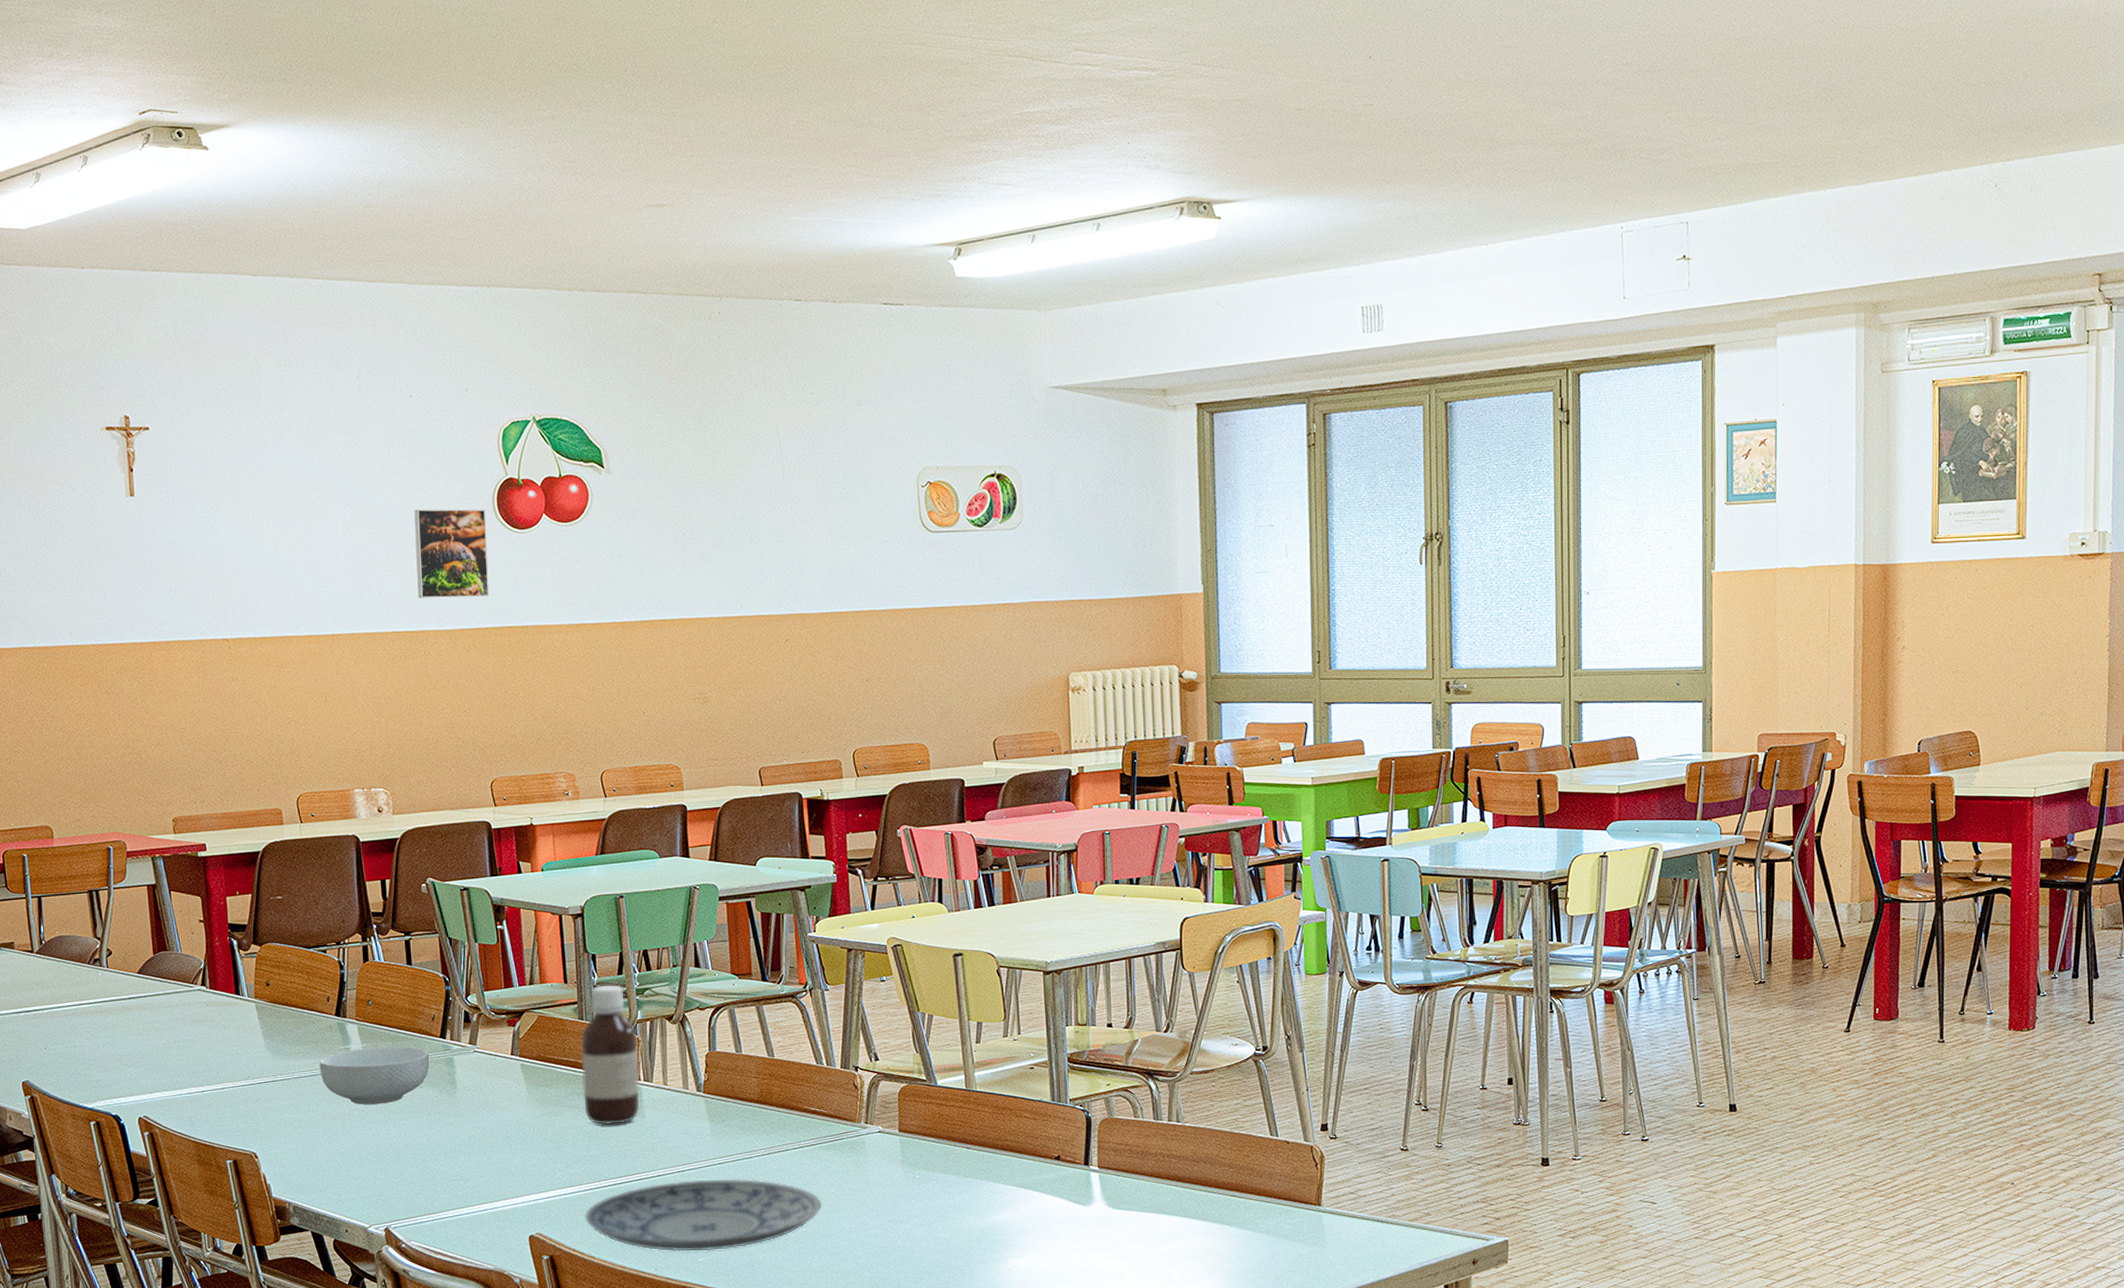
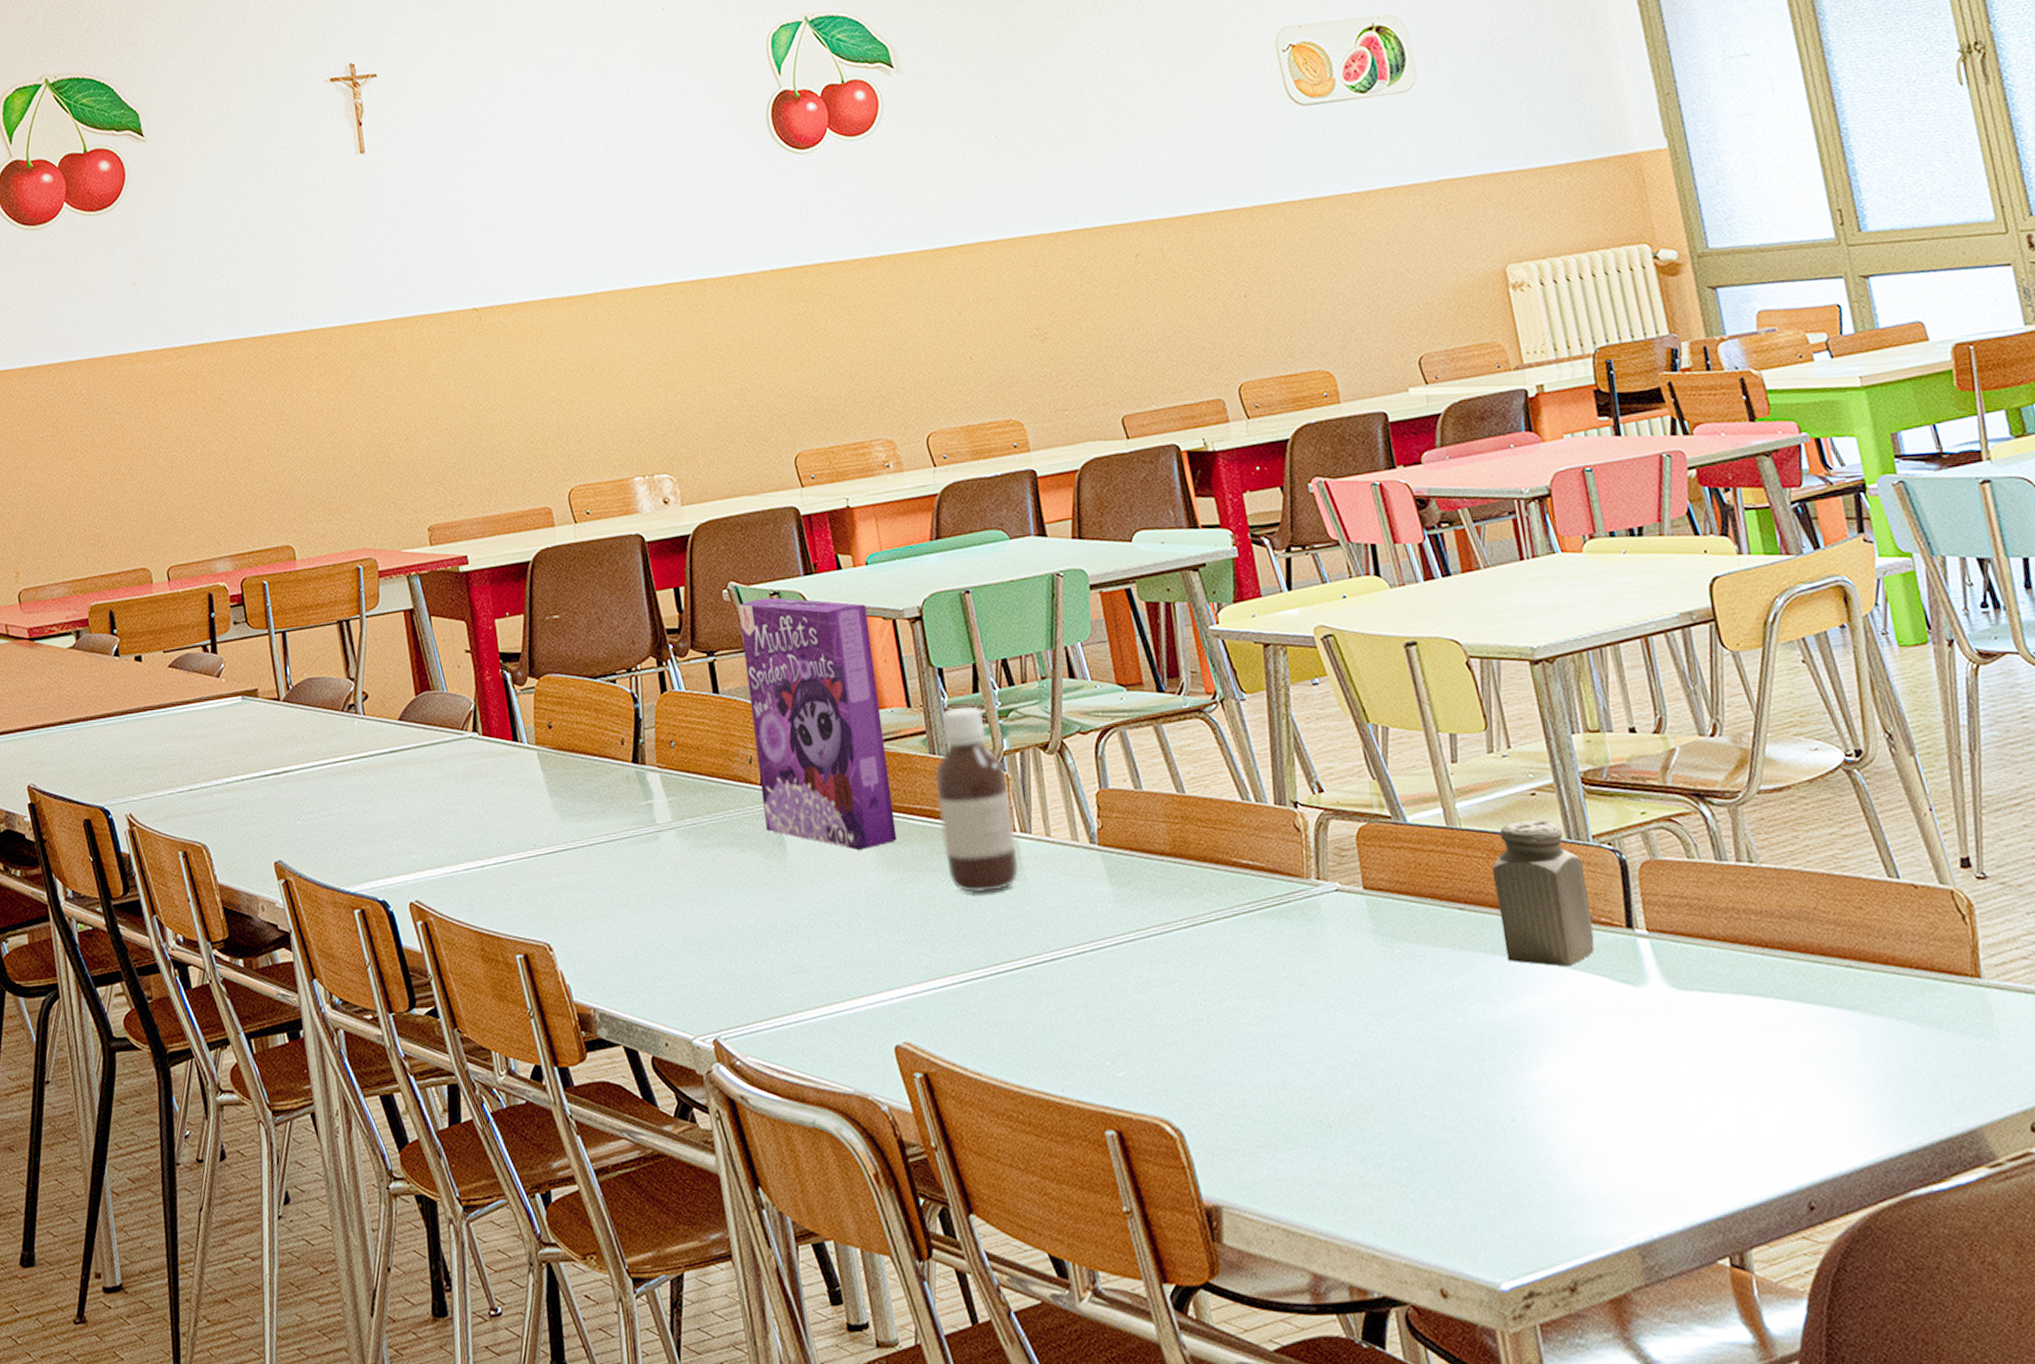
cereal bowl: present [319,1046,430,1105] -> none [617,798,751,877]
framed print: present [414,509,490,598] -> none [677,129,773,242]
cereal box: none [434,892,546,1089] -> present [738,597,897,850]
plate: present [585,1179,822,1252] -> none [962,961,1273,1064]
salt shaker: none [994,1087,1061,1191] -> present [1492,820,1595,967]

